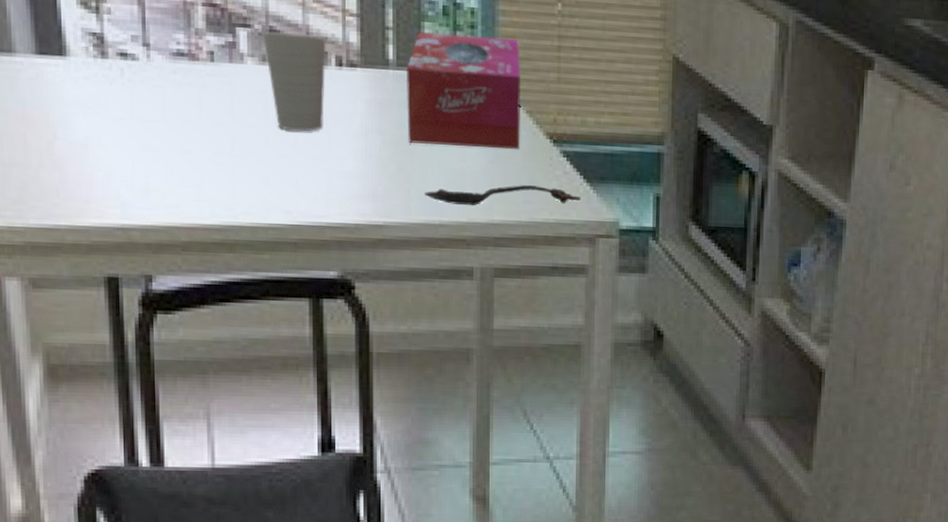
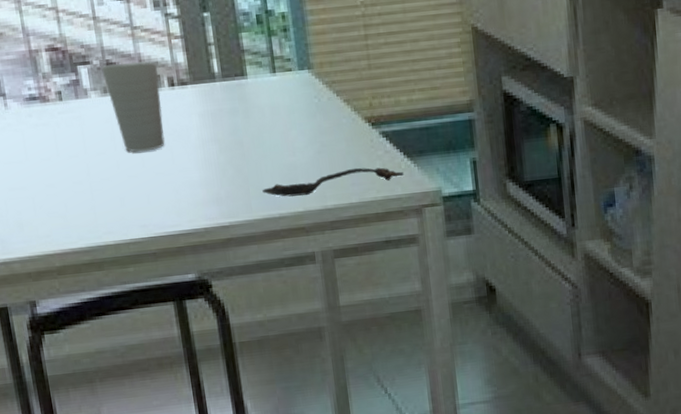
tissue box: present [405,31,522,150] -> none [231,34,342,146]

